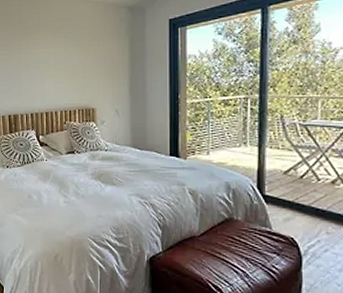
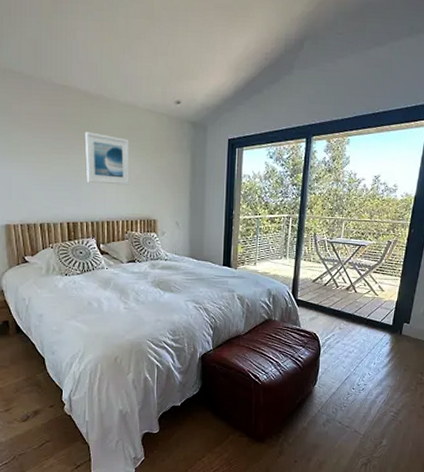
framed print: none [24,27,67,76] -> present [84,132,130,185]

